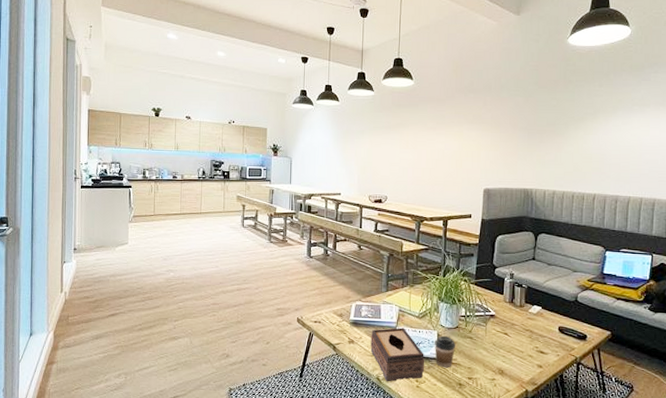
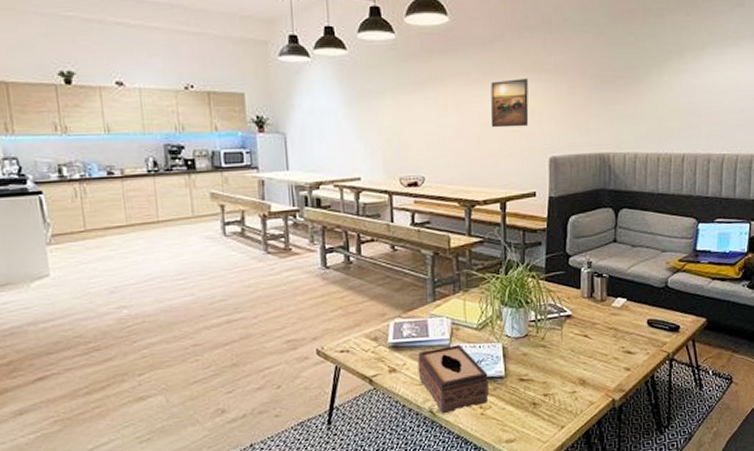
coffee cup: present [435,335,456,368] -> none [500,347,527,387]
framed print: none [440,128,470,164] -> present [490,78,529,128]

